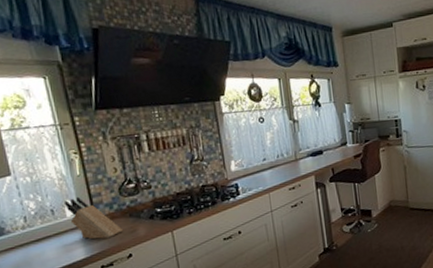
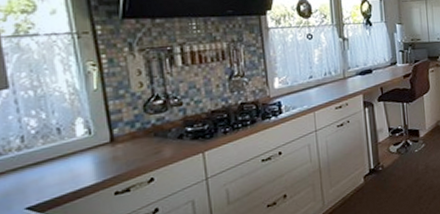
knife block: present [63,196,123,240] -> none [74,113,144,162]

